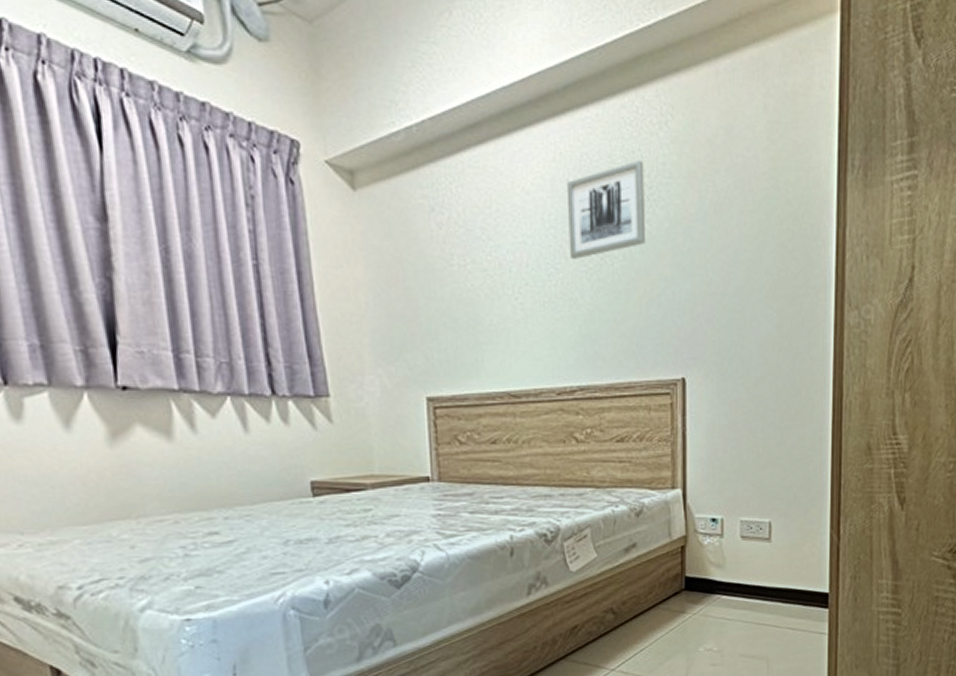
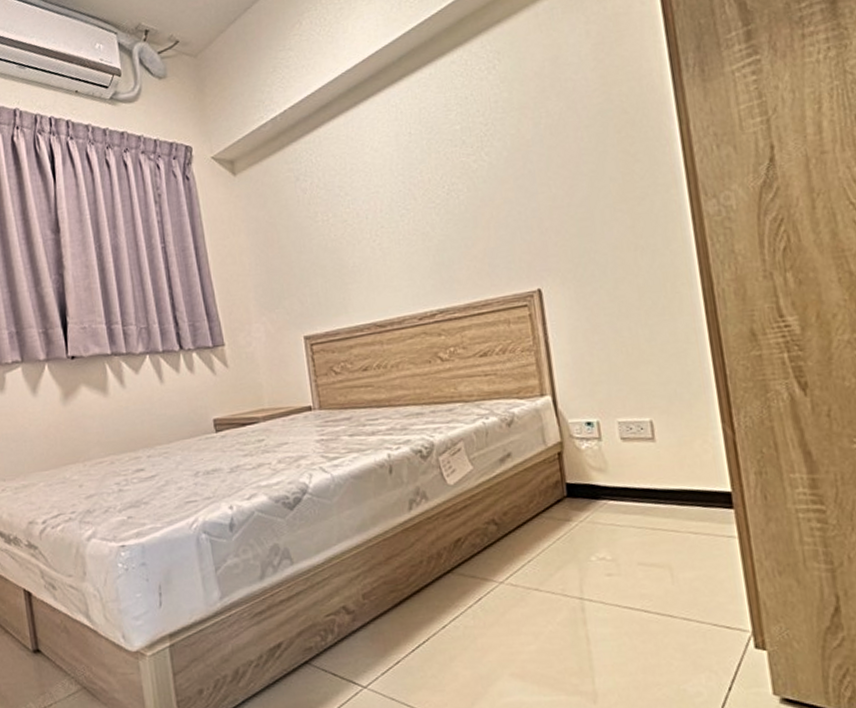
wall art: present [566,160,646,259] -> none [409,103,488,199]

